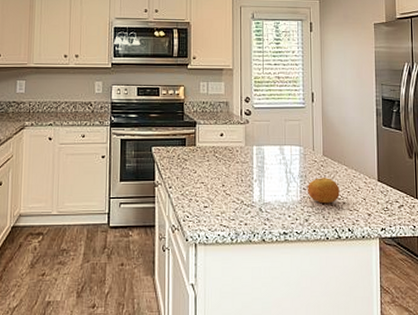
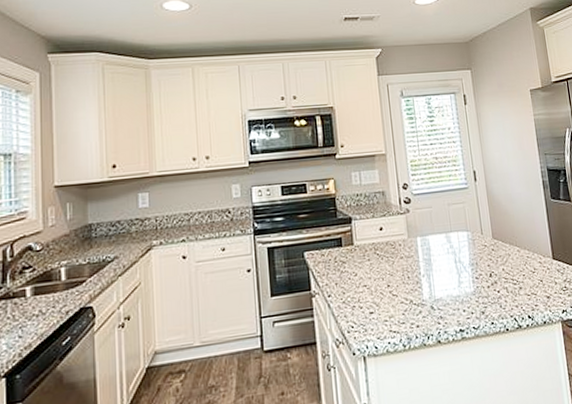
fruit: present [308,178,340,204] -> none [480,262,515,292]

